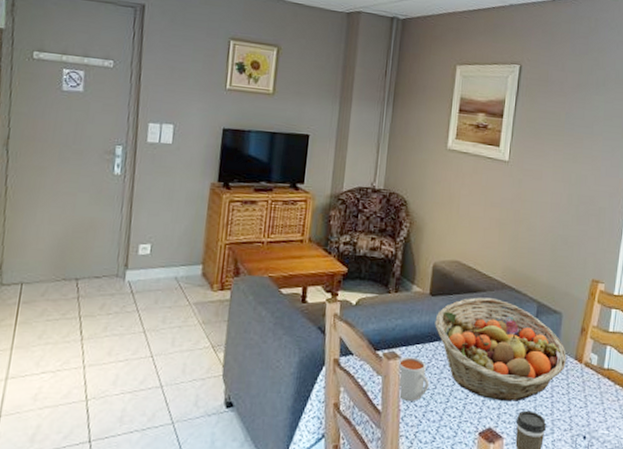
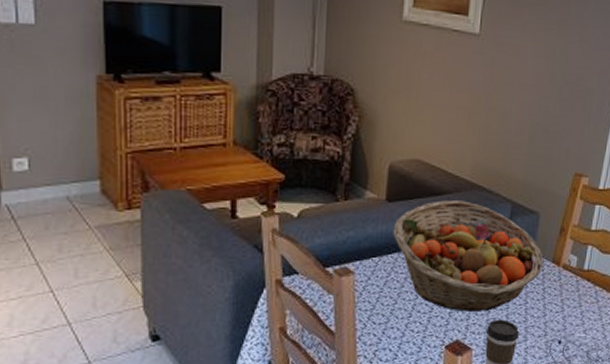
mug: present [398,357,429,401] -> none [352,272,388,319]

